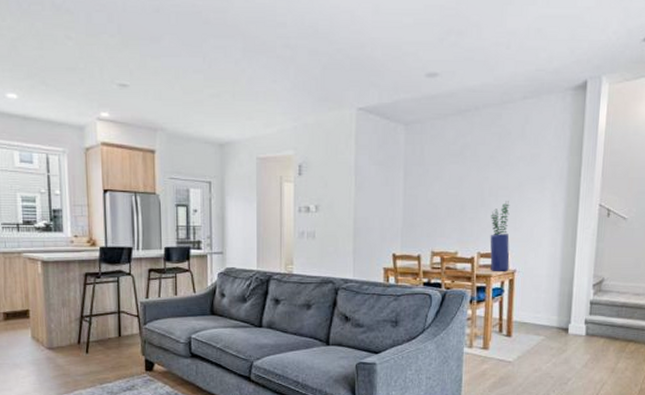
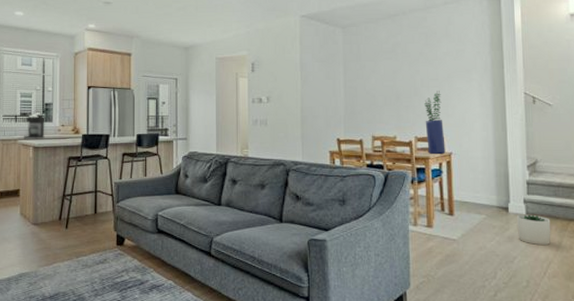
coffee maker: none [28,225,55,252] -> present [23,117,45,139]
planter: none [574,335,610,367] -> present [516,214,551,246]

